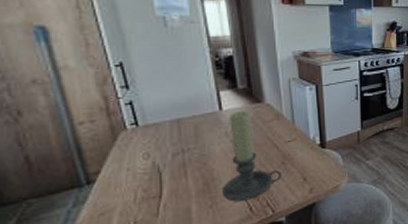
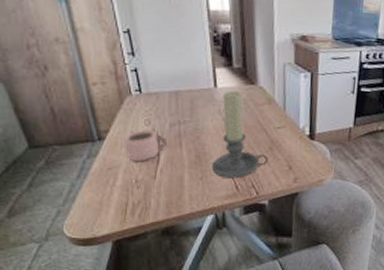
mug: none [118,163,170,201] -> present [124,129,167,162]

